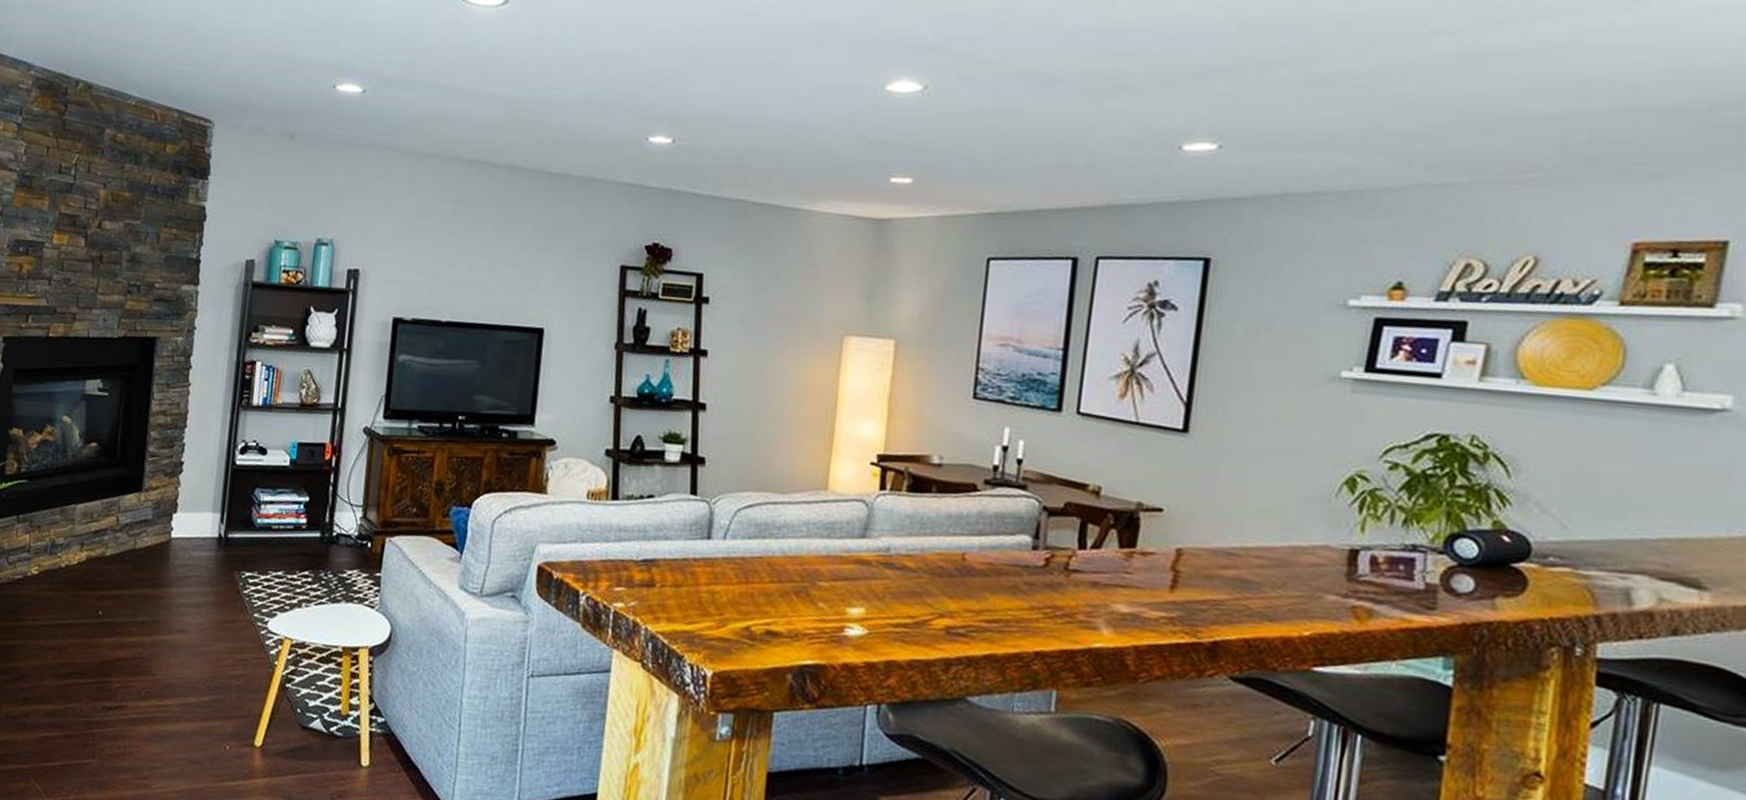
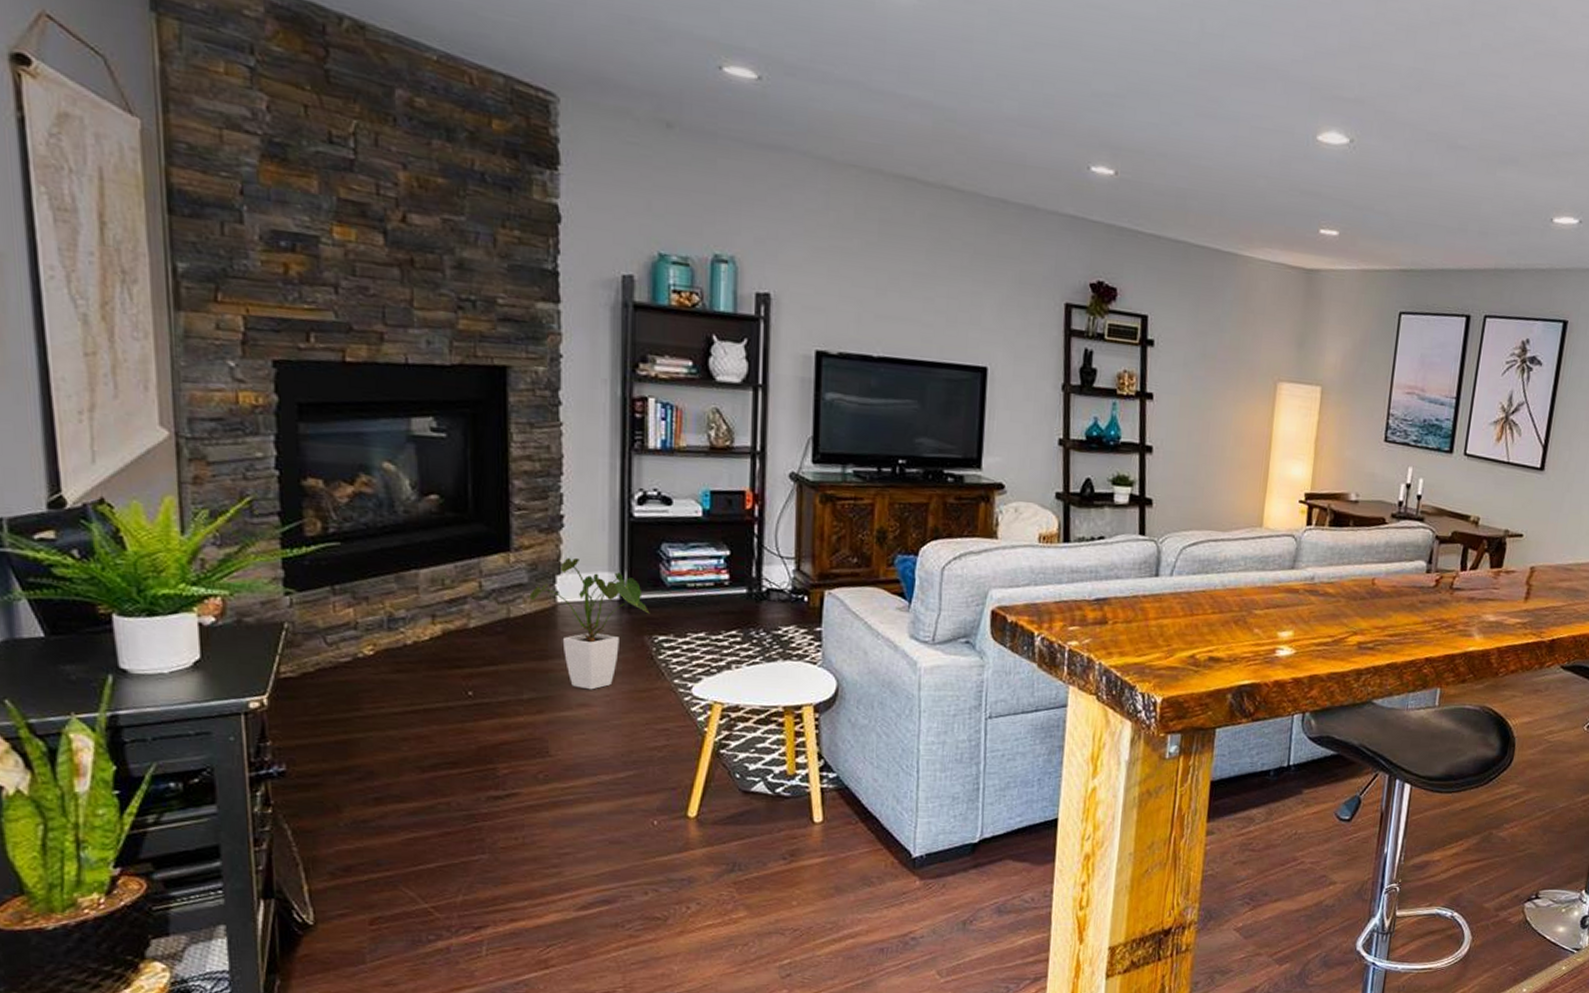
house plant: none [151,499,241,618] -> present [529,557,650,690]

